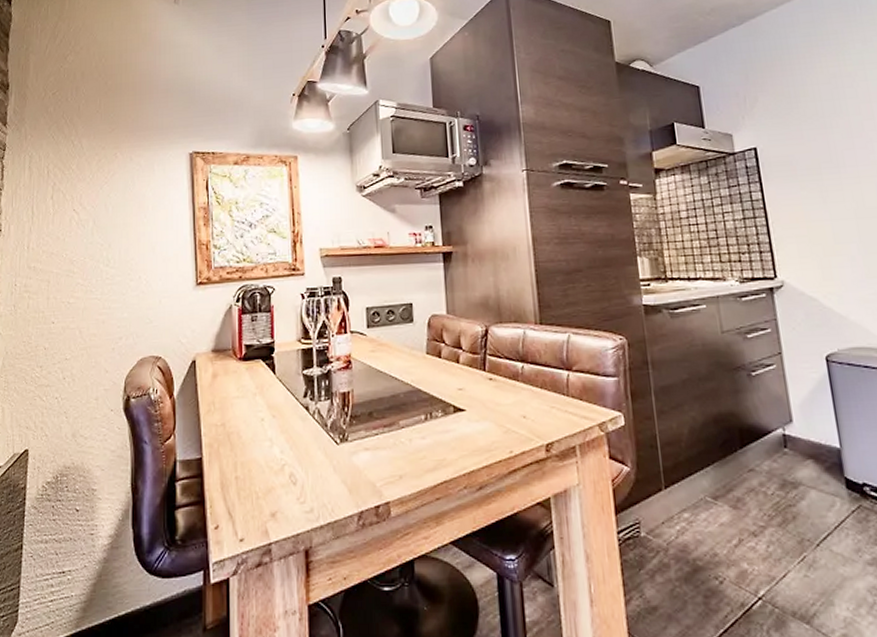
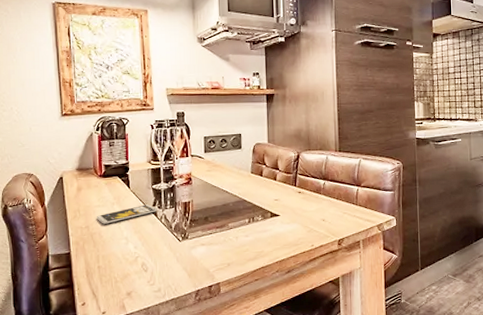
smartphone: none [235,395,309,421] -> present [97,204,158,224]

